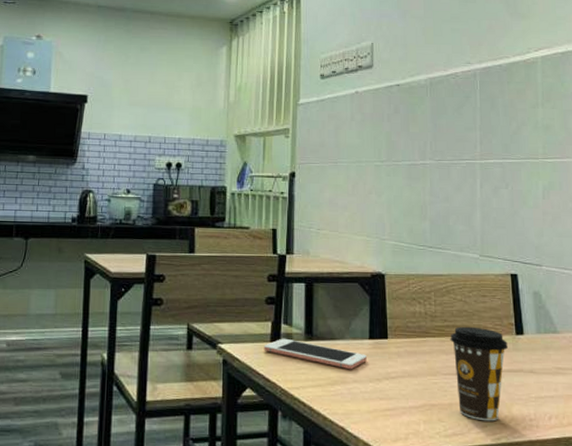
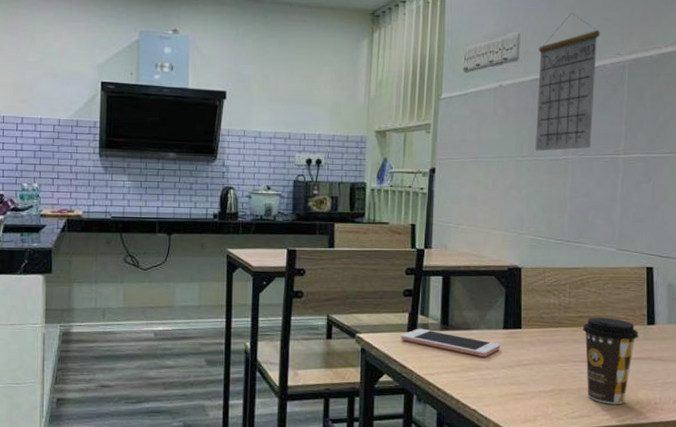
calendar: none [392,24,451,156] -> present [535,13,601,151]

